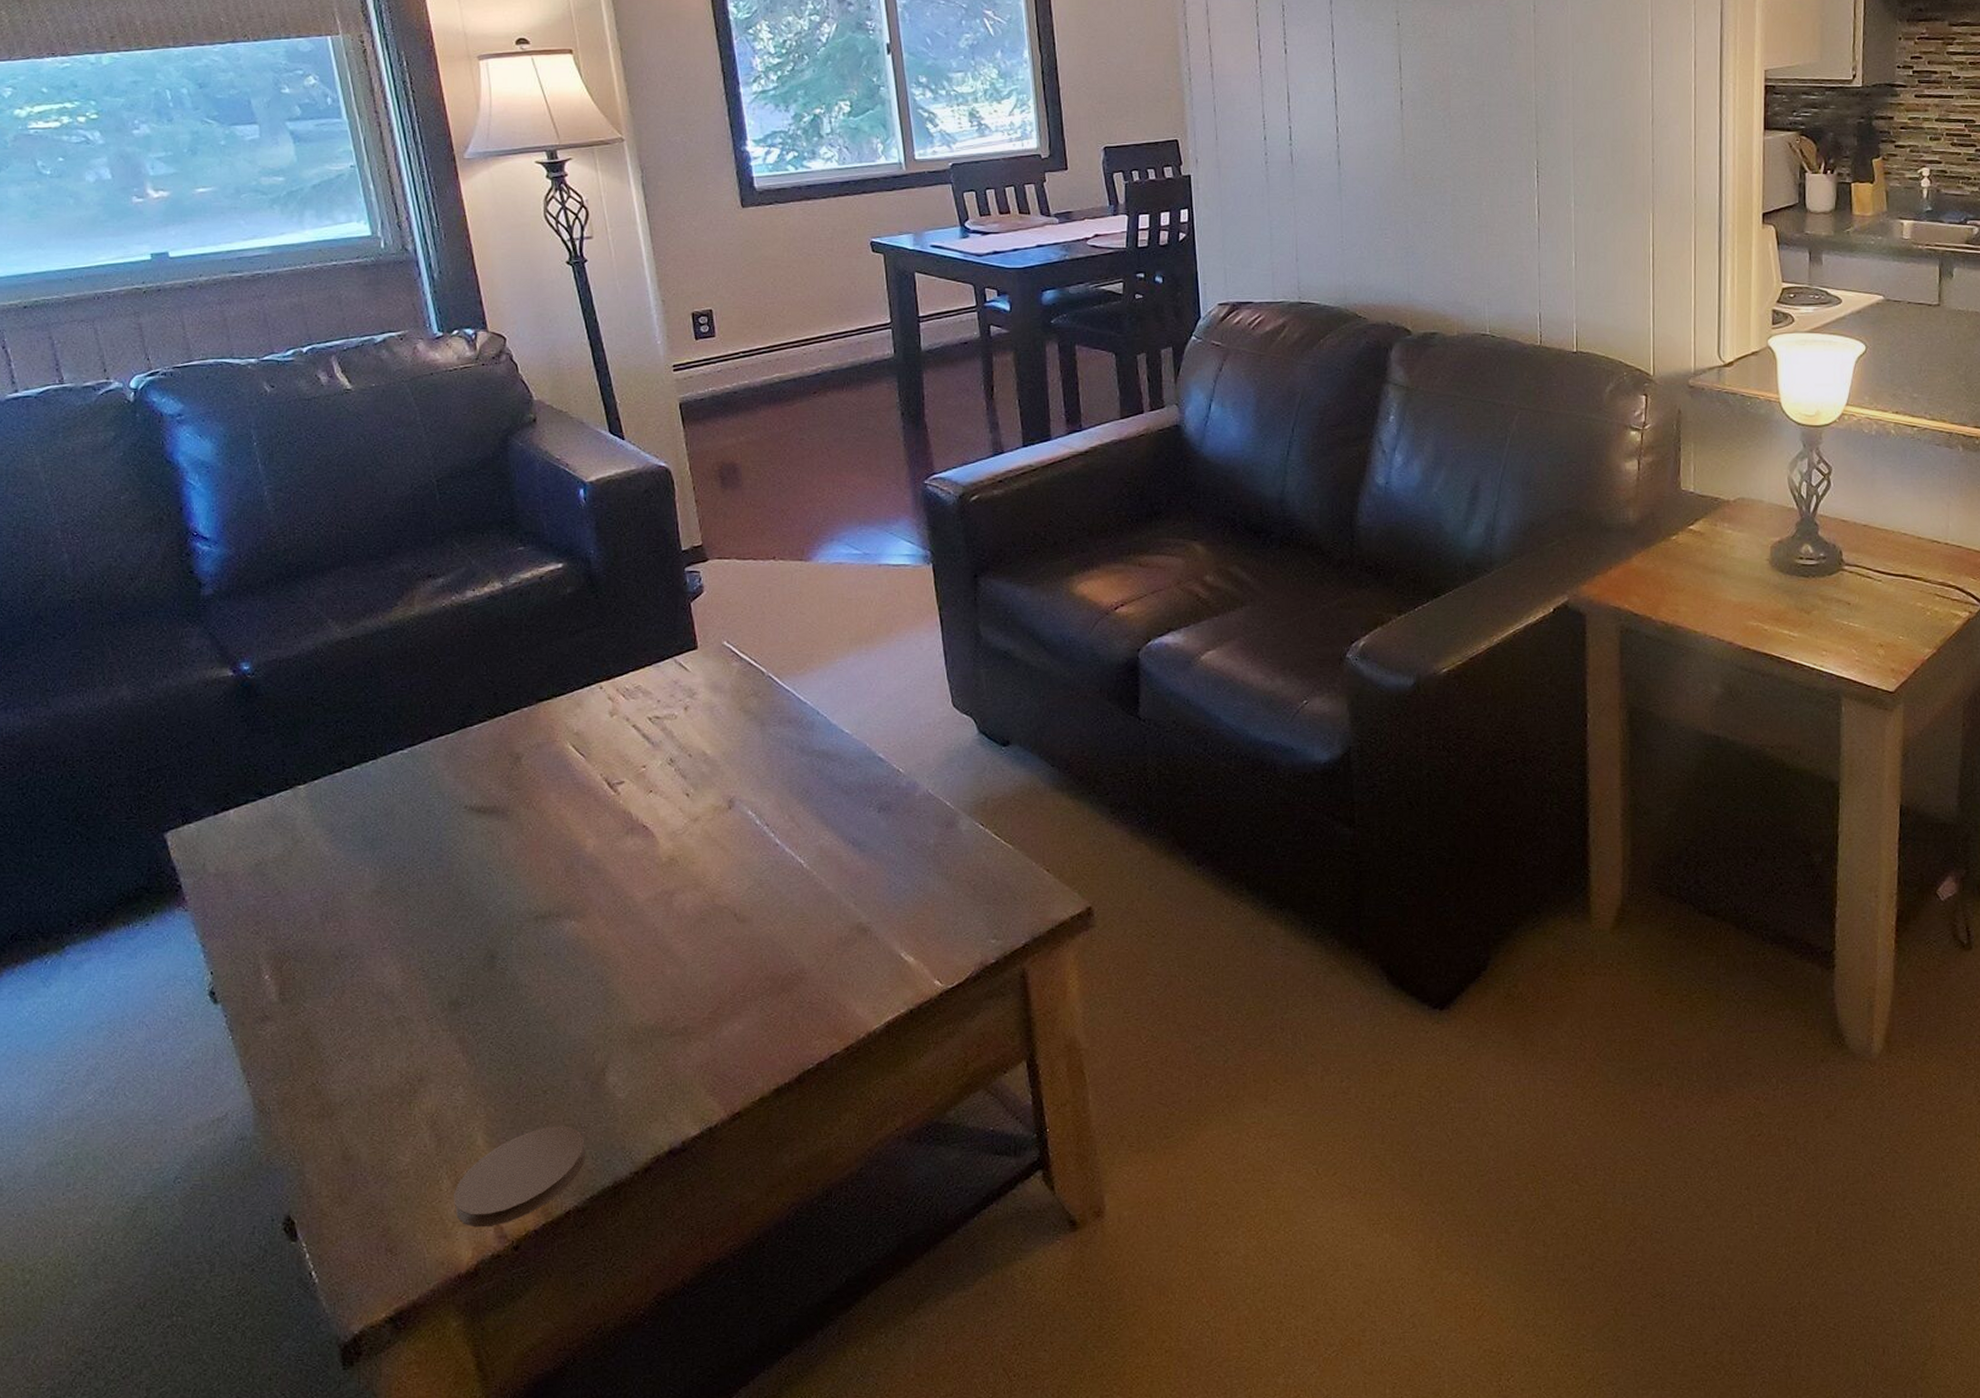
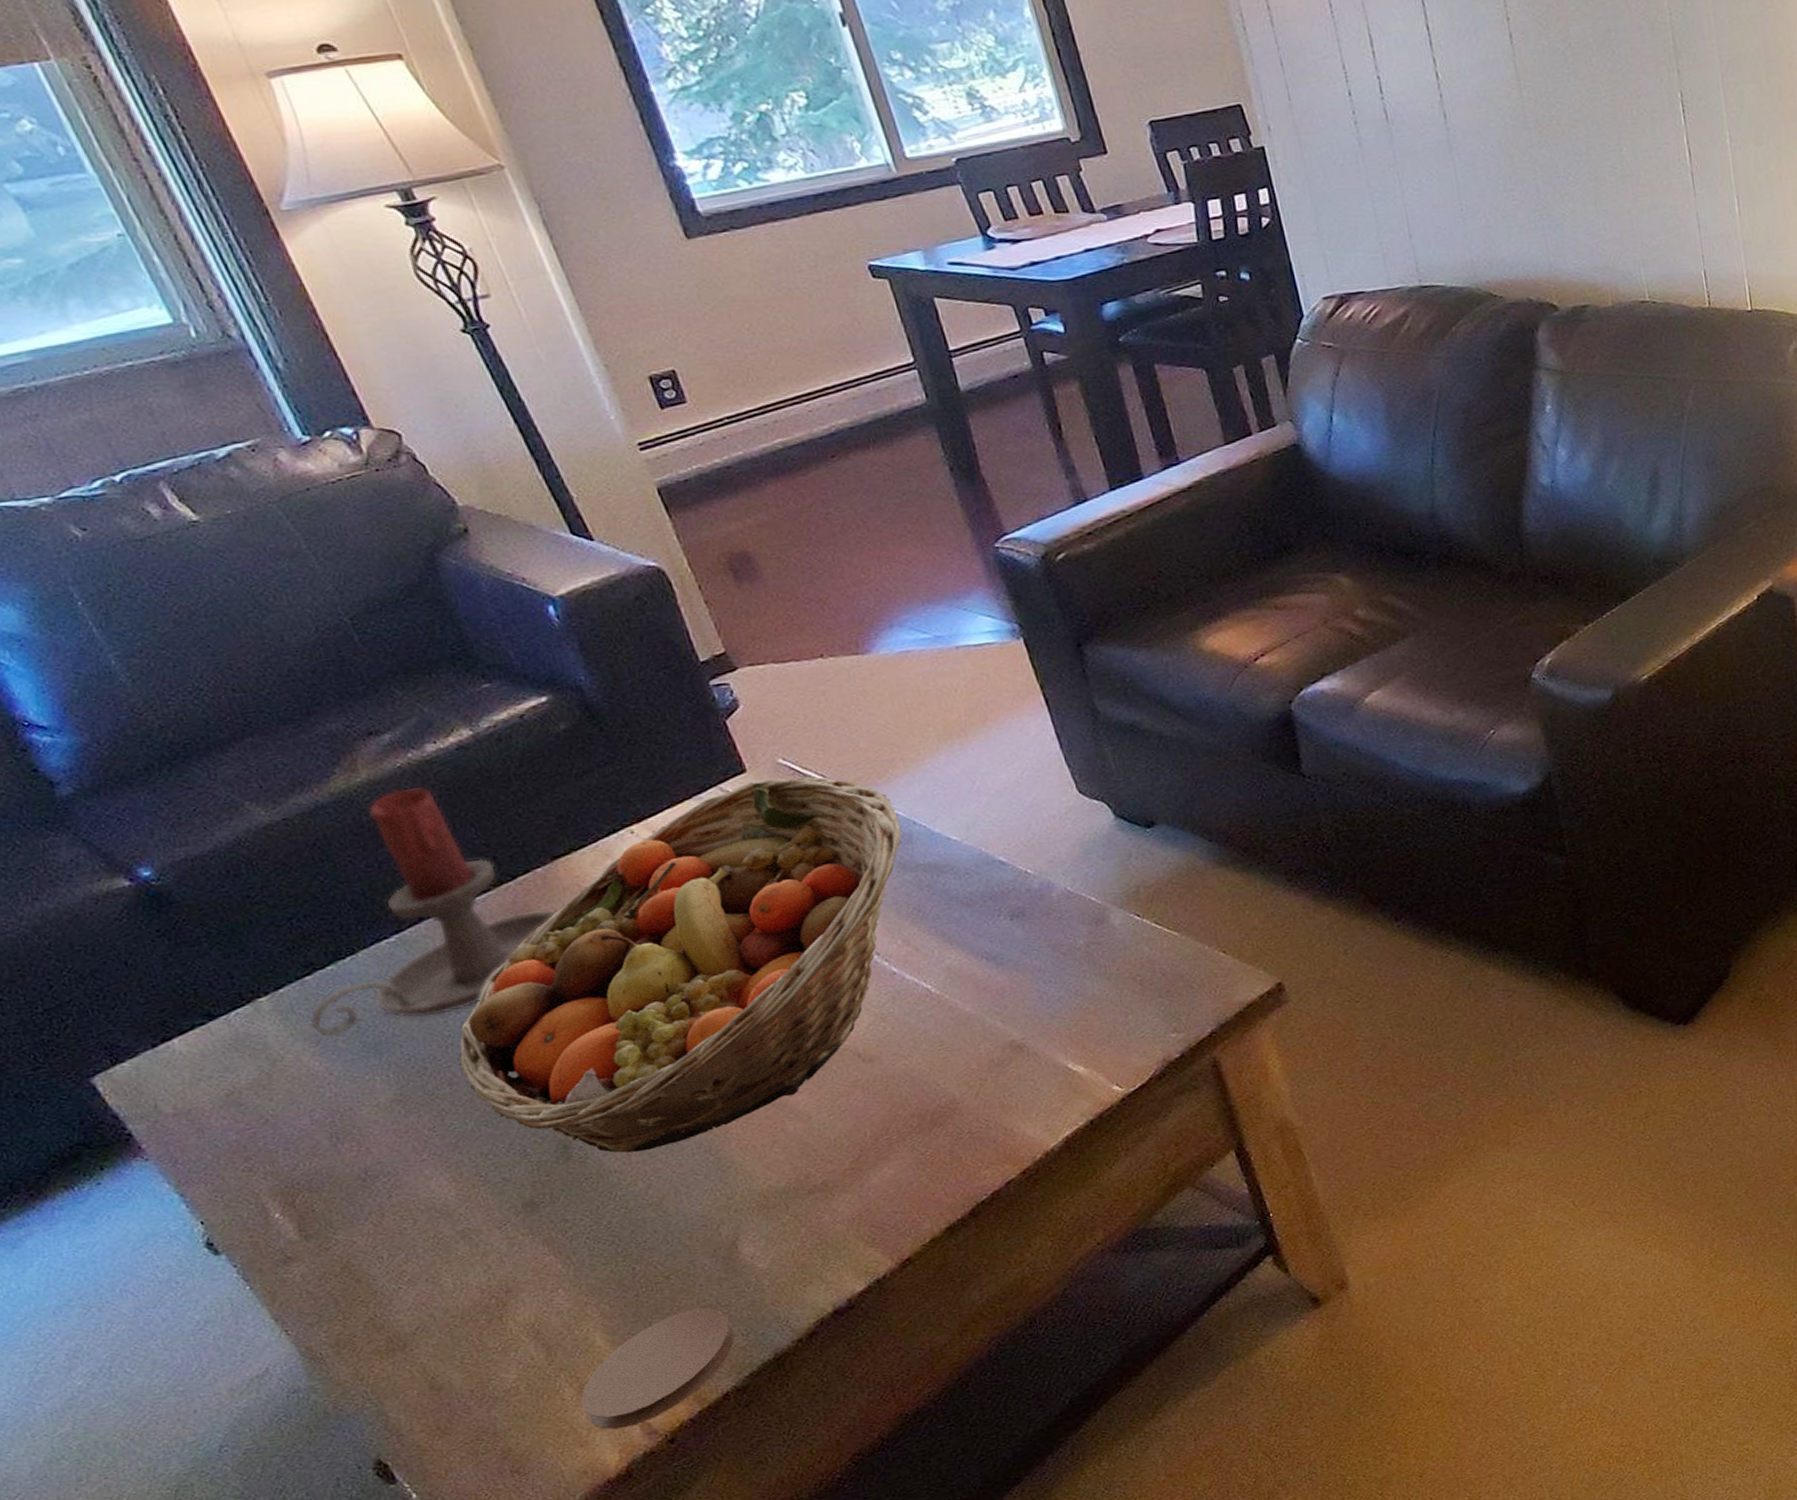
candle holder: none [330,625,531,828] -> present [309,786,557,1037]
fruit basket: none [430,658,806,972] -> present [459,777,902,1153]

